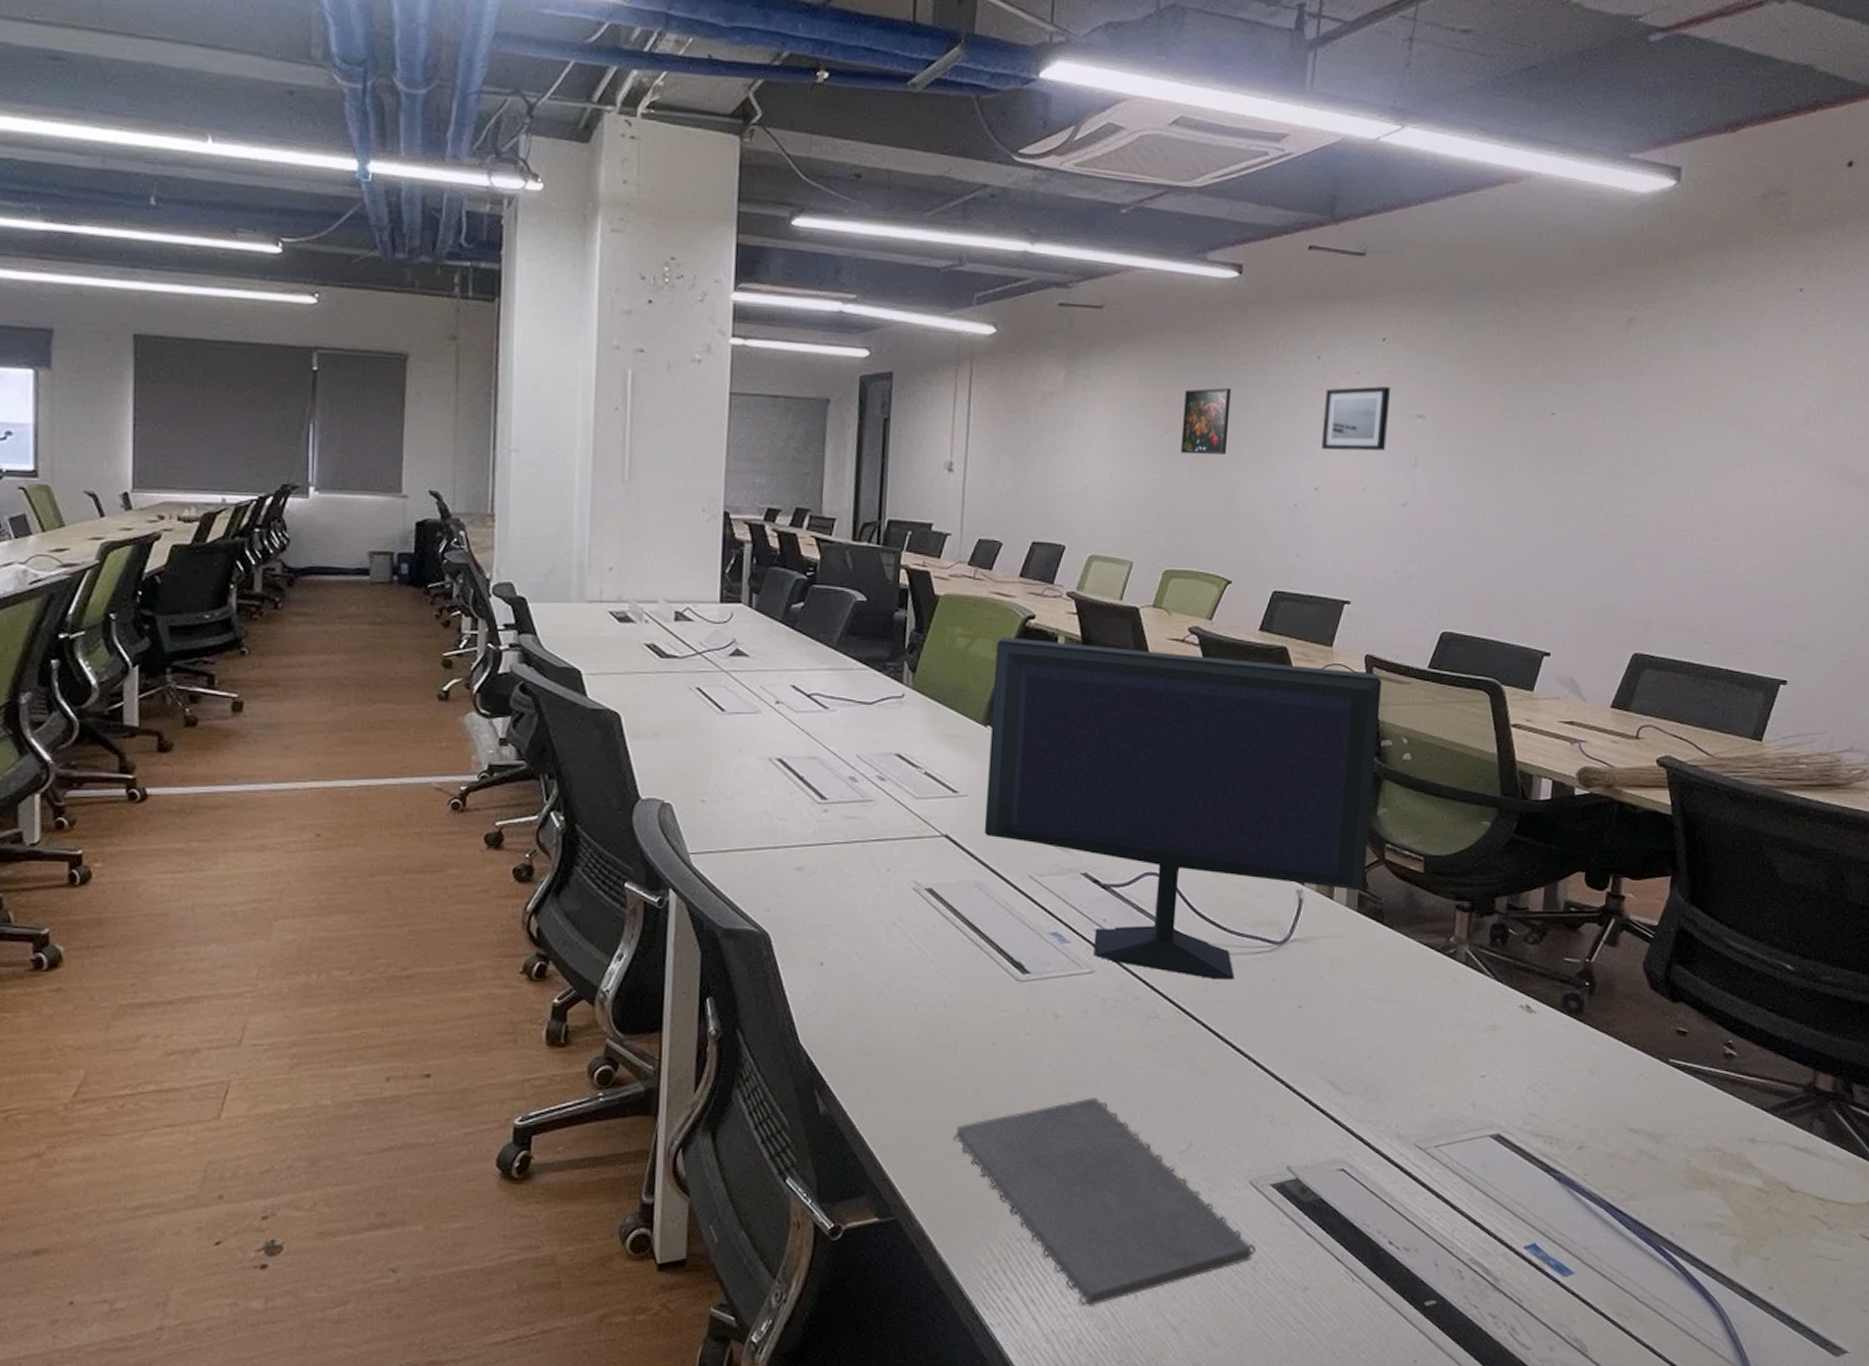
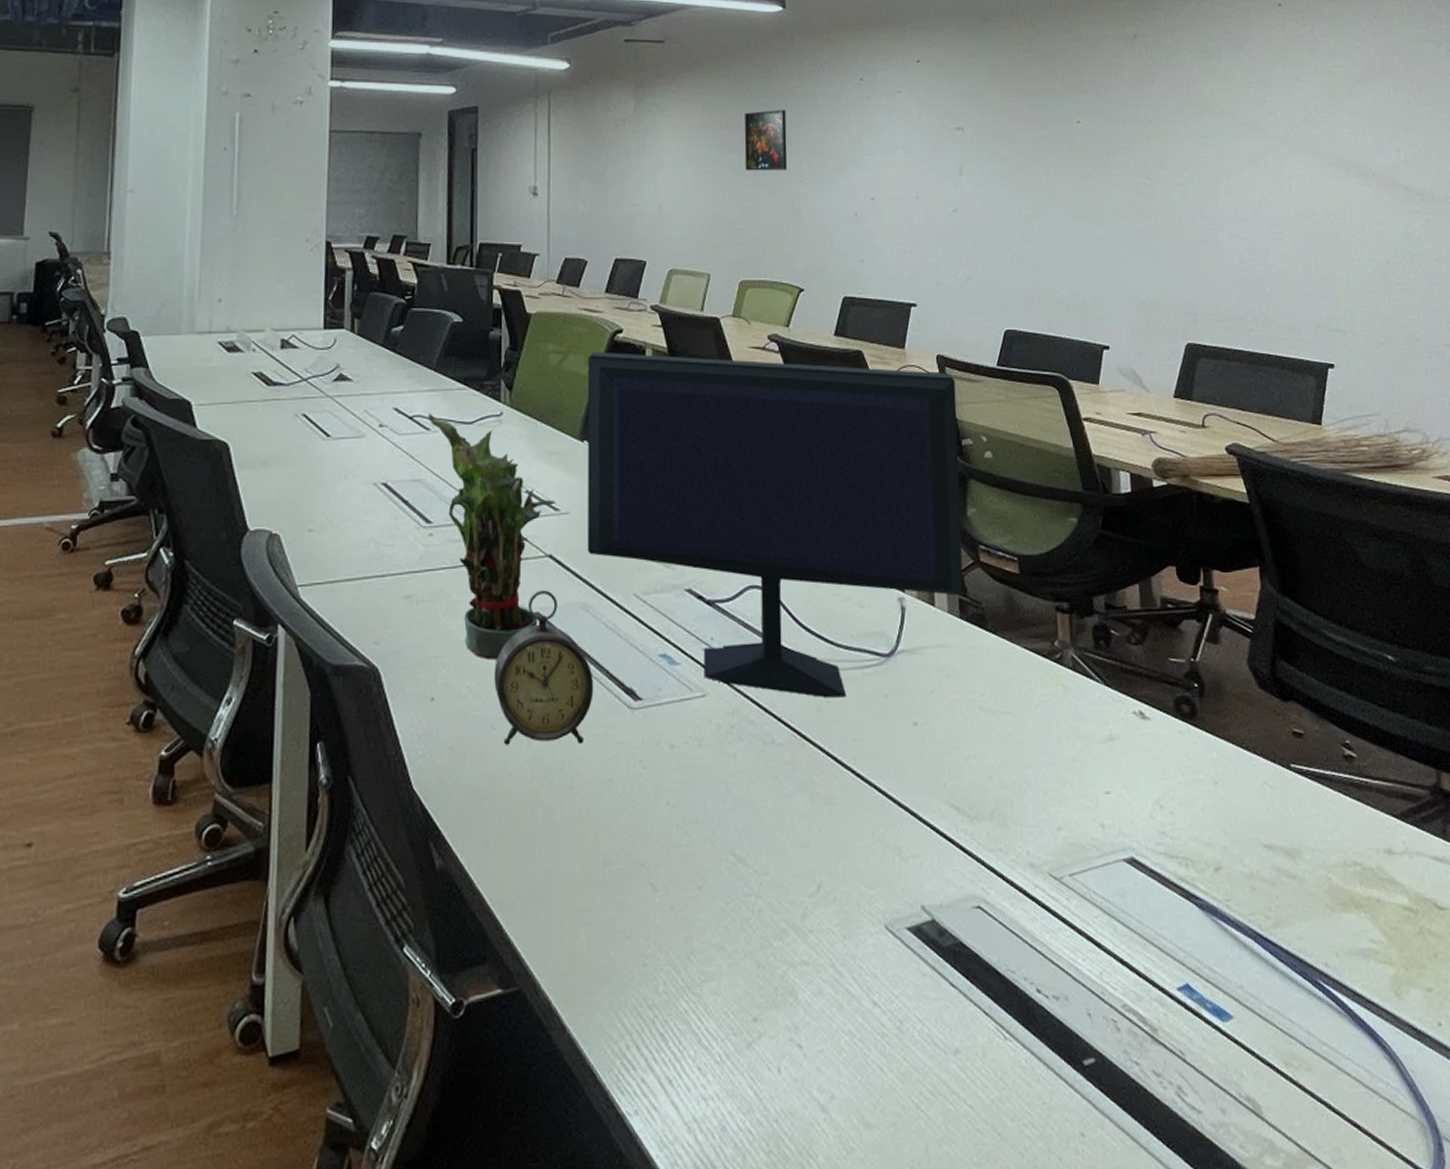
potted plant: none [827,691,955,930] -> present [428,412,556,660]
alarm clock: none [883,867,983,1011] -> present [494,590,594,745]
notepad: present [953,1098,1255,1306] -> none [575,836,899,1085]
wall art: present [1322,386,1390,451] -> none [871,102,932,162]

